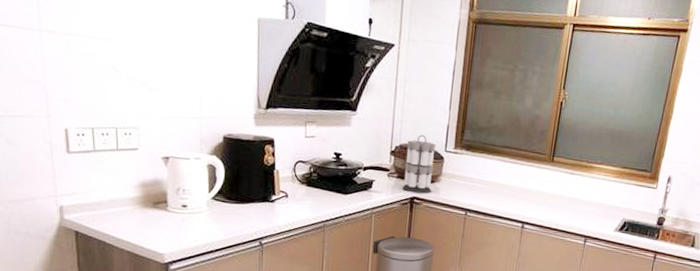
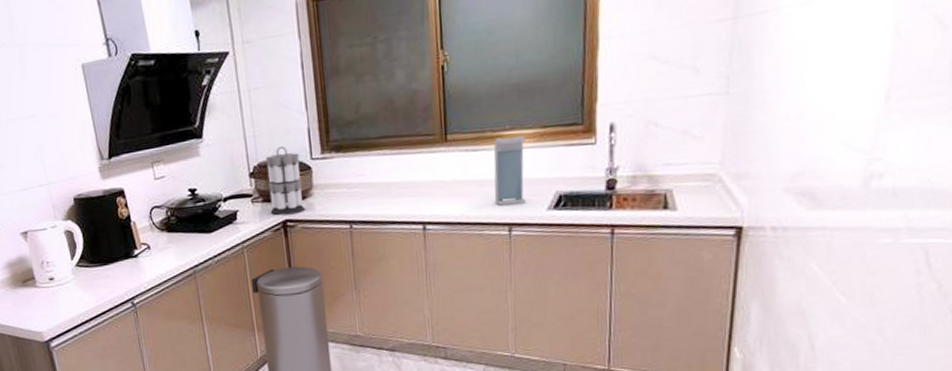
soap dispenser: none [578,168,610,222] -> present [493,135,525,206]

